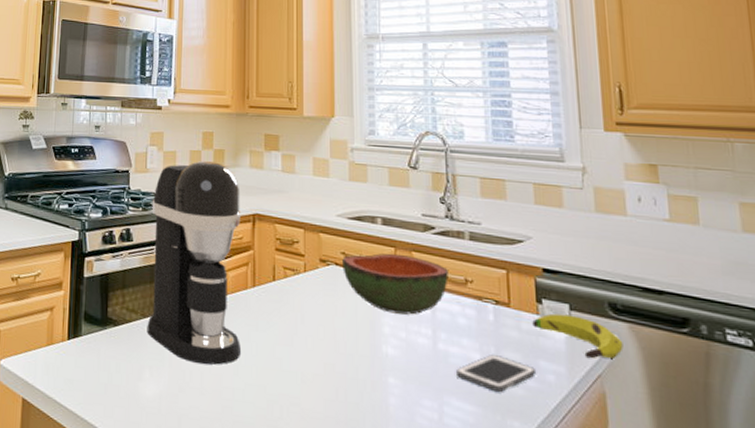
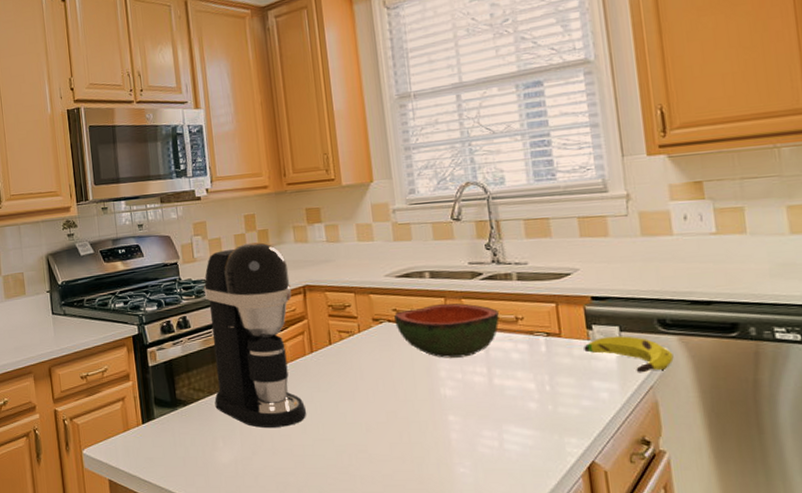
cell phone: present [456,355,537,392] -> none [513,382,591,414]

